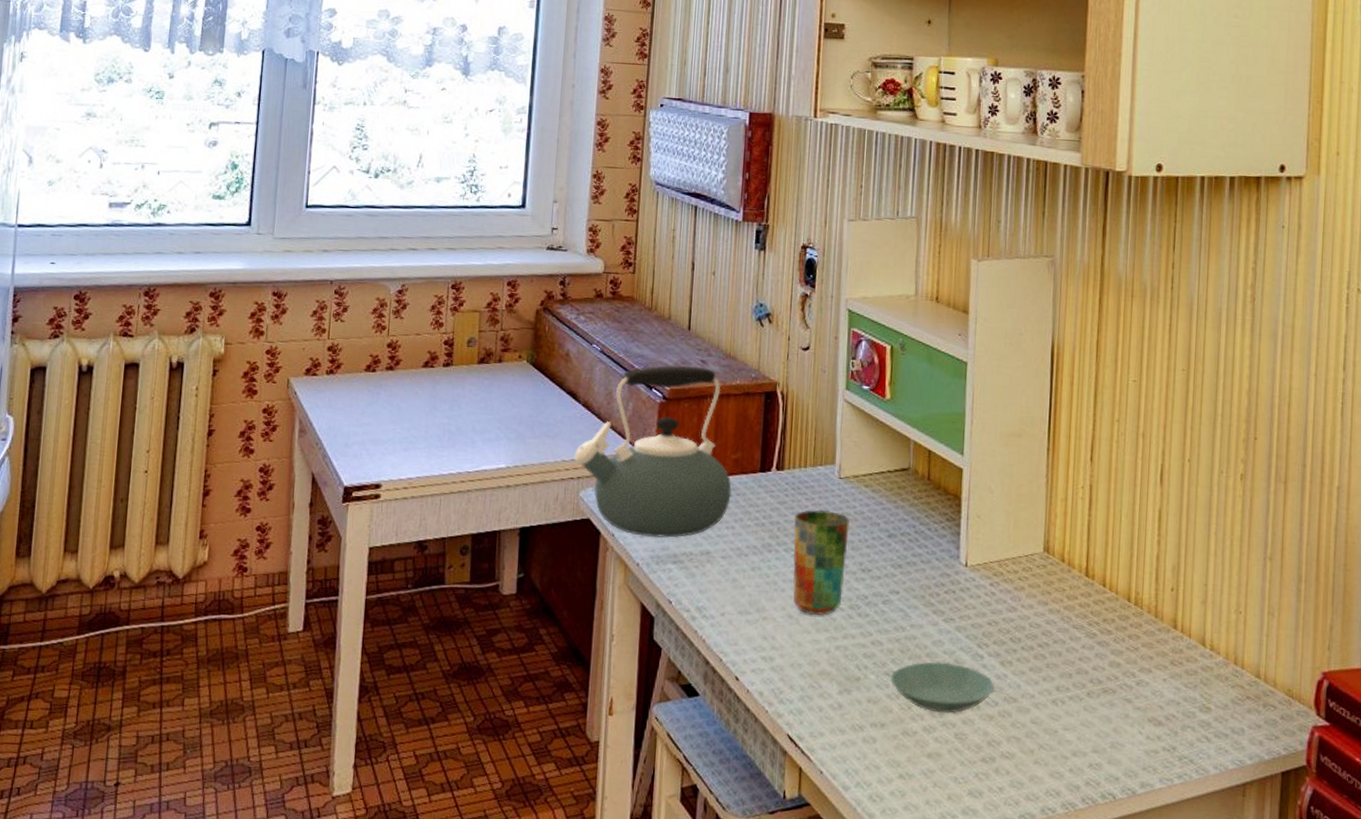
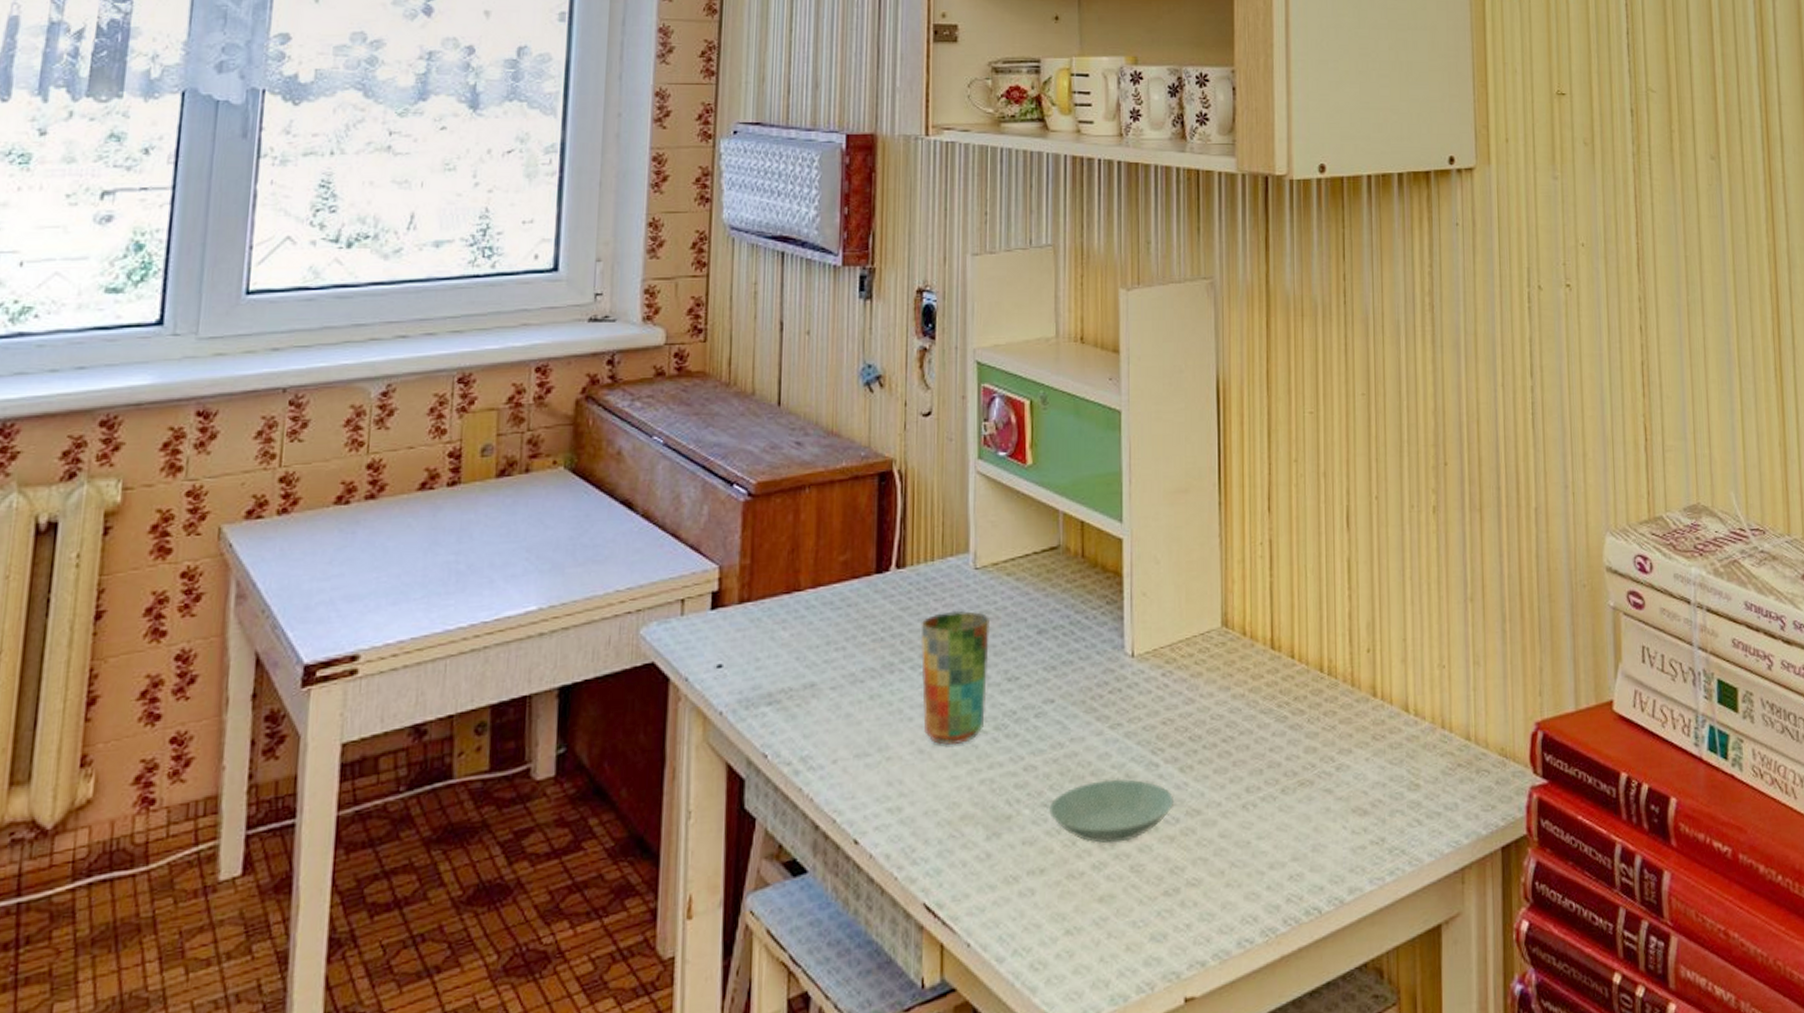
kettle: present [574,364,732,538] -> none [631,450,840,676]

